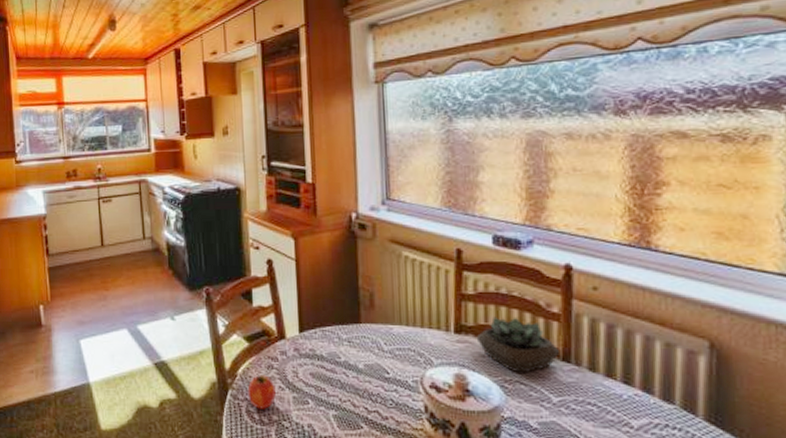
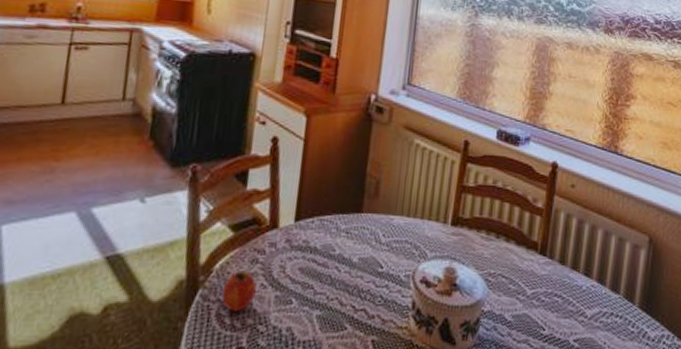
succulent plant: present [476,317,560,373] -> none [470,210,539,267]

